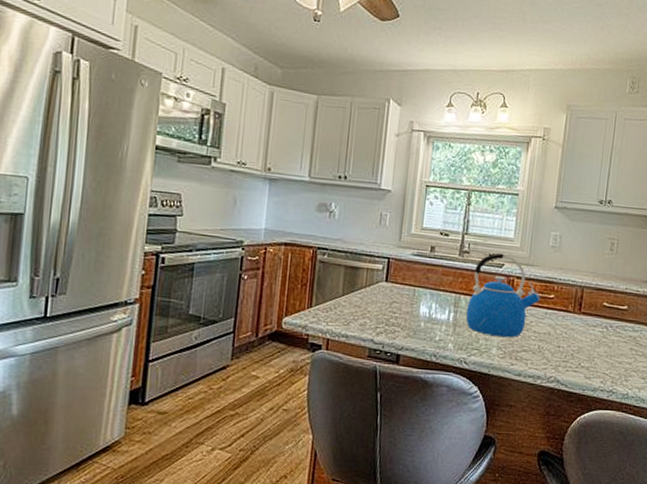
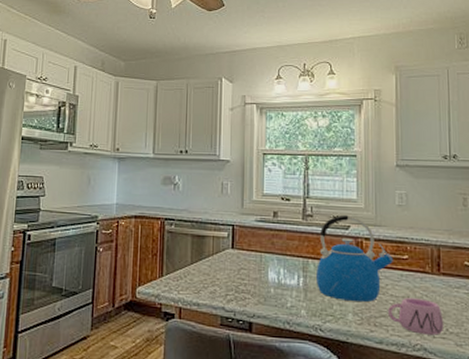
mug: none [529,334,578,369] -> present [388,298,444,336]

